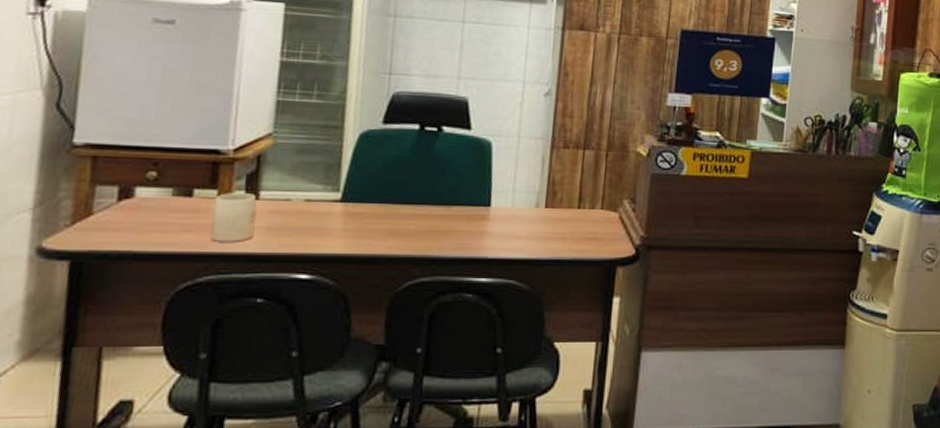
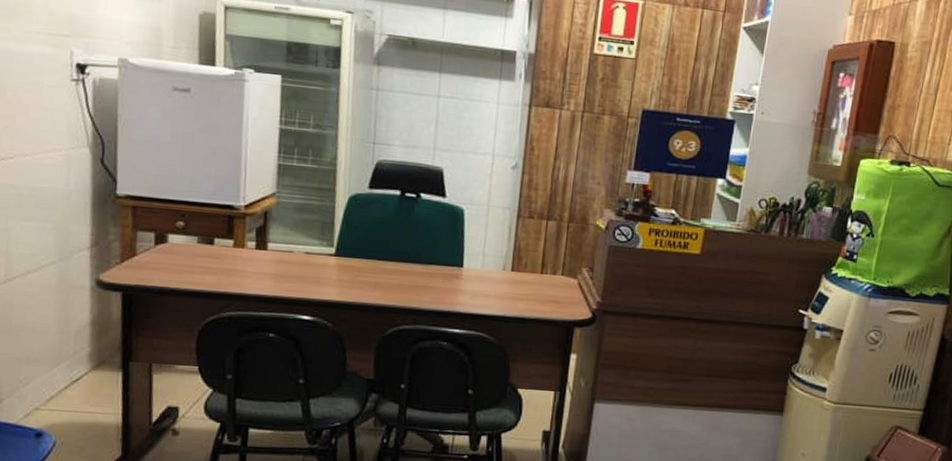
mug: present [210,192,258,242] -> none [229,243,266,285]

